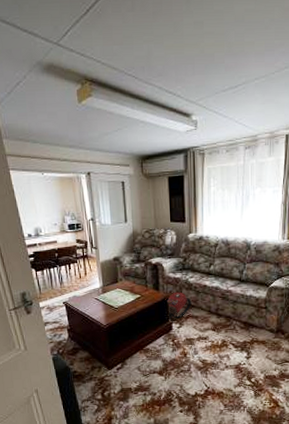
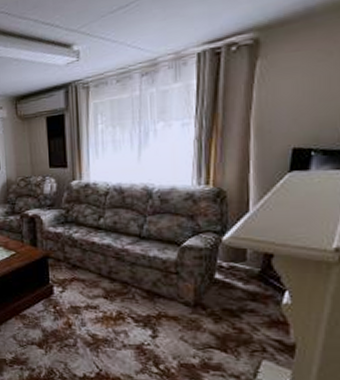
backpack: present [165,291,192,319] -> none [44,249,77,281]

